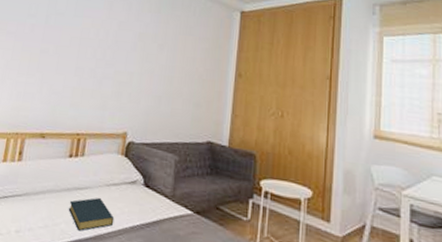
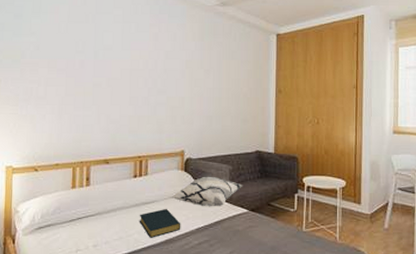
decorative pillow: none [108,164,189,203] -> present [172,176,243,207]

